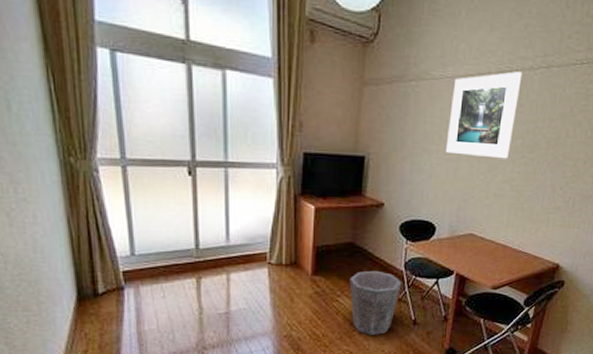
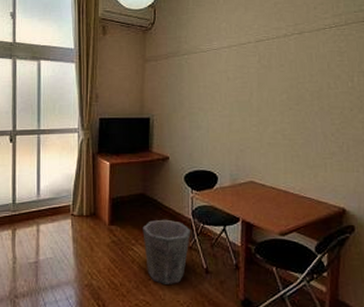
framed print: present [445,71,523,159] -> none [218,39,279,112]

